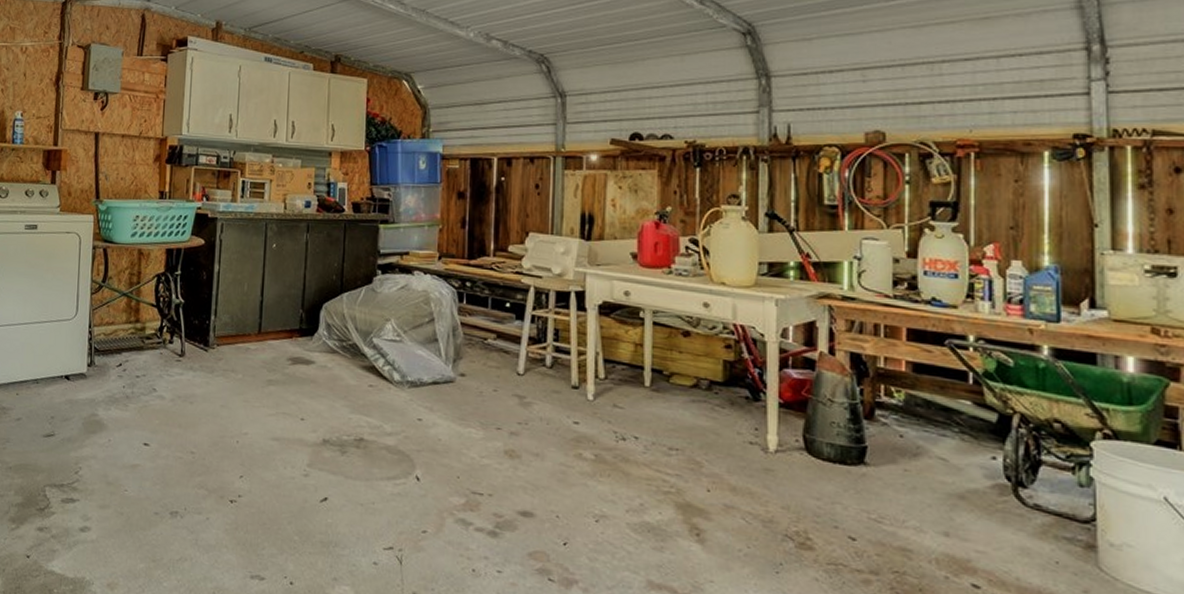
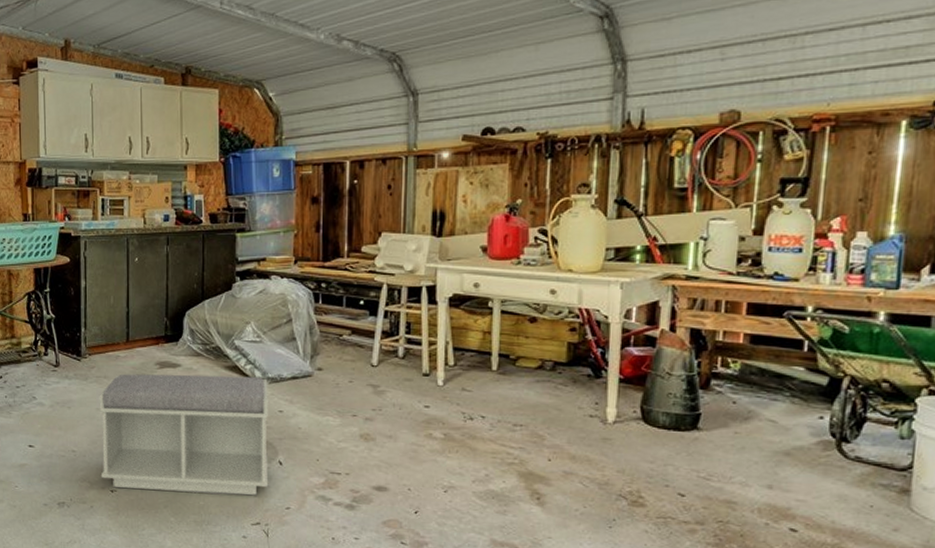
bench: none [220,368,407,516] -> present [99,374,269,496]

